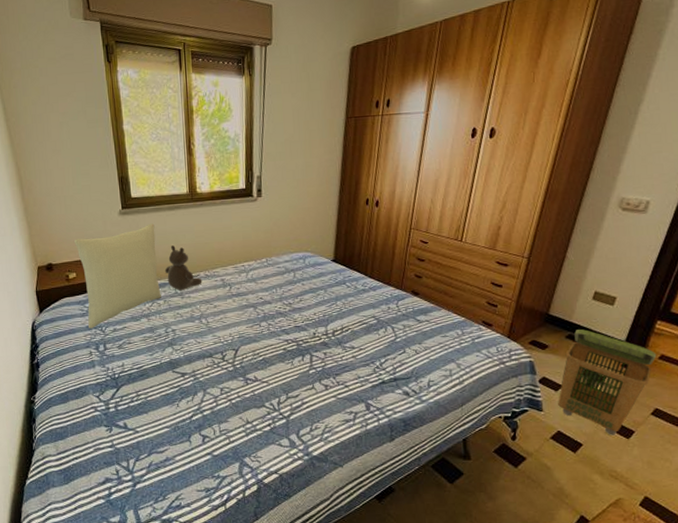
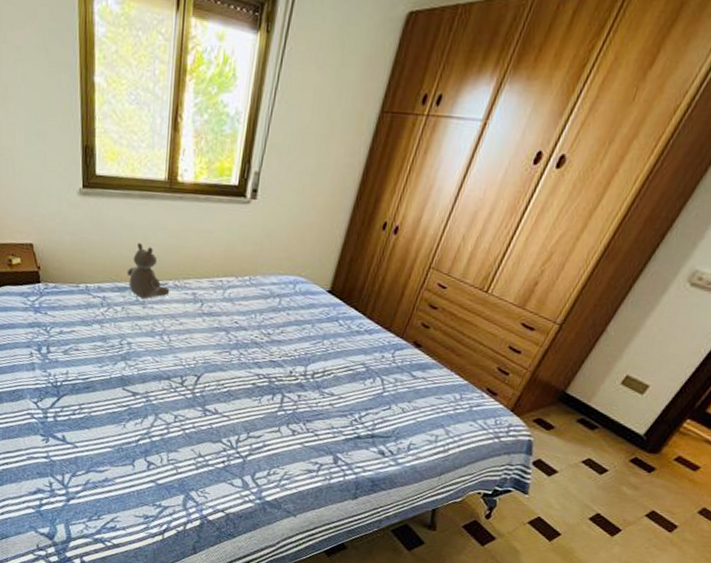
pillow: present [75,223,161,329] -> none [22,211,121,327]
laundry basket: present [558,329,657,435] -> none [546,414,674,531]

